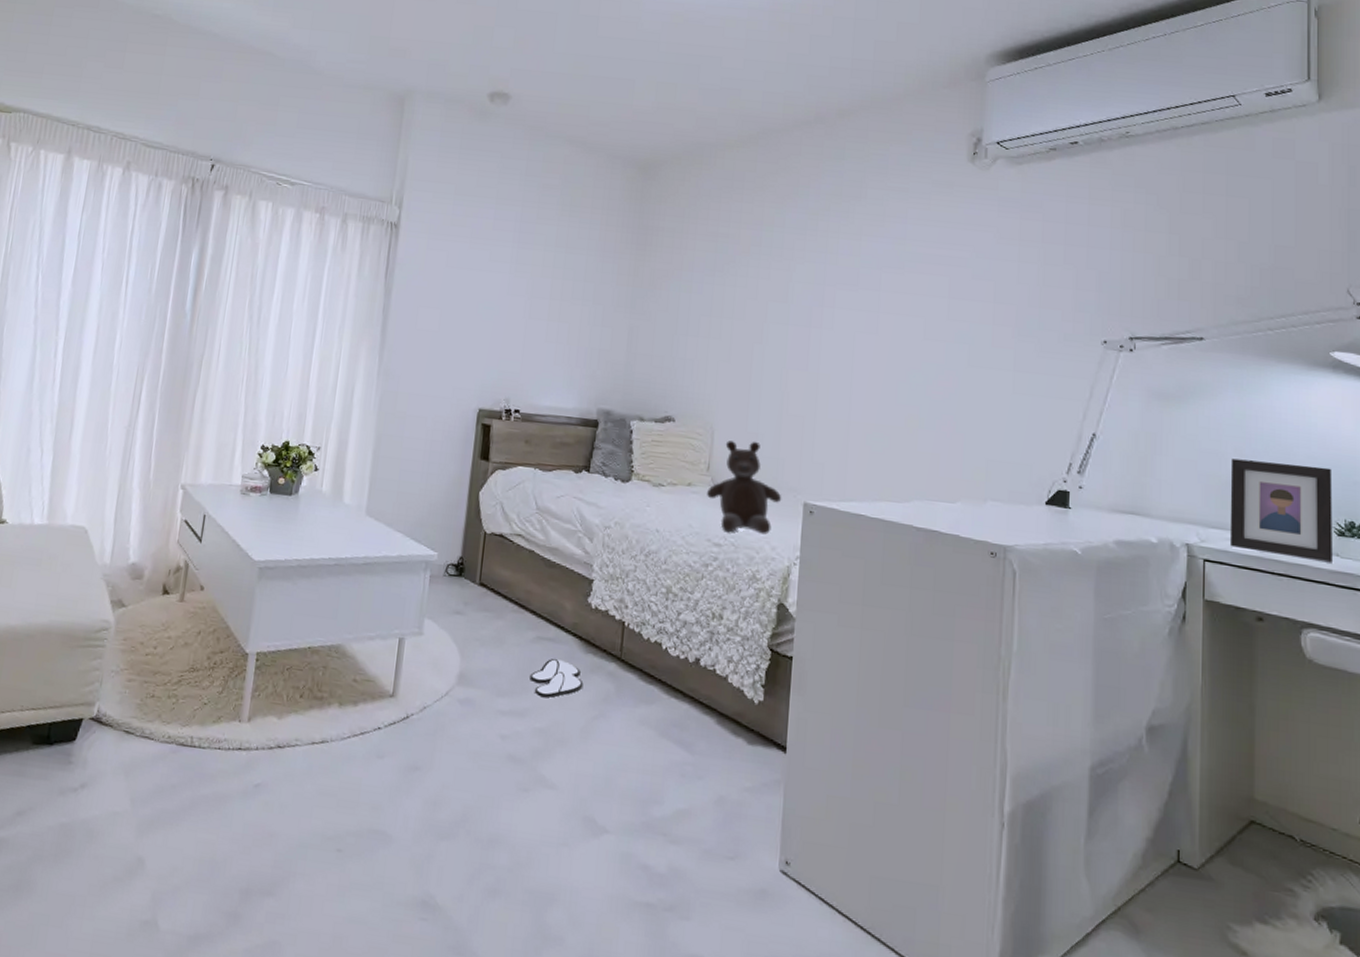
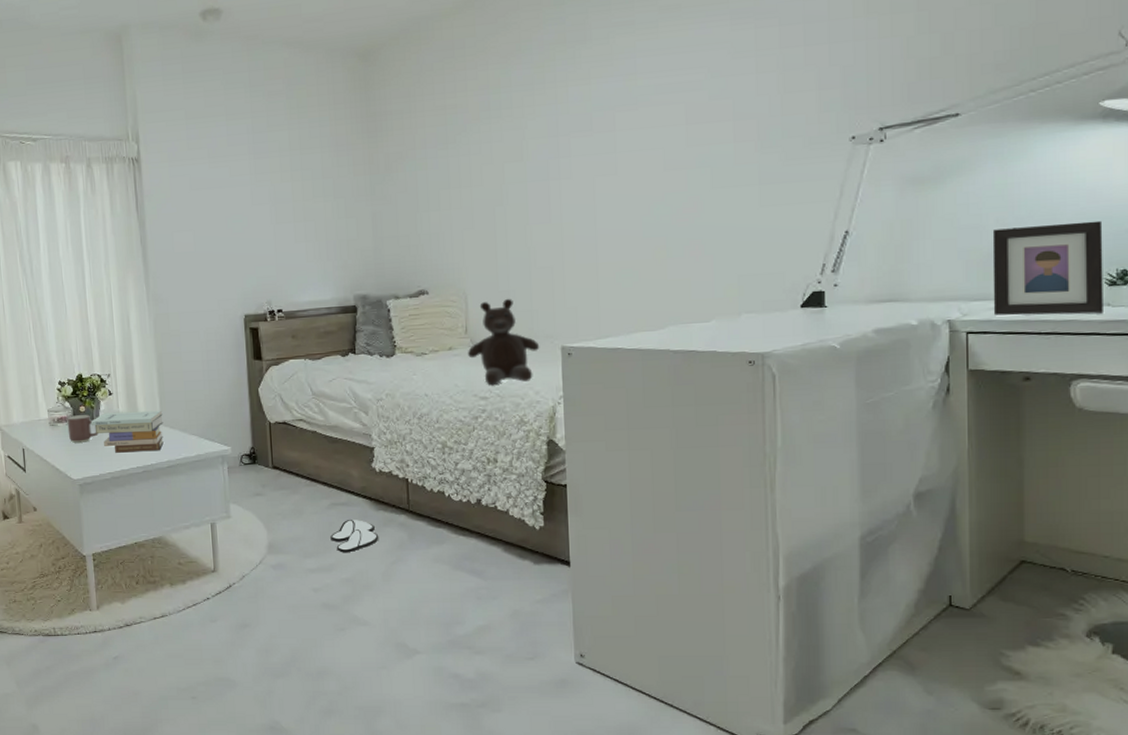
mug: none [259,486,294,520] -> present [67,415,99,443]
books: none [287,489,370,543] -> present [90,410,164,453]

